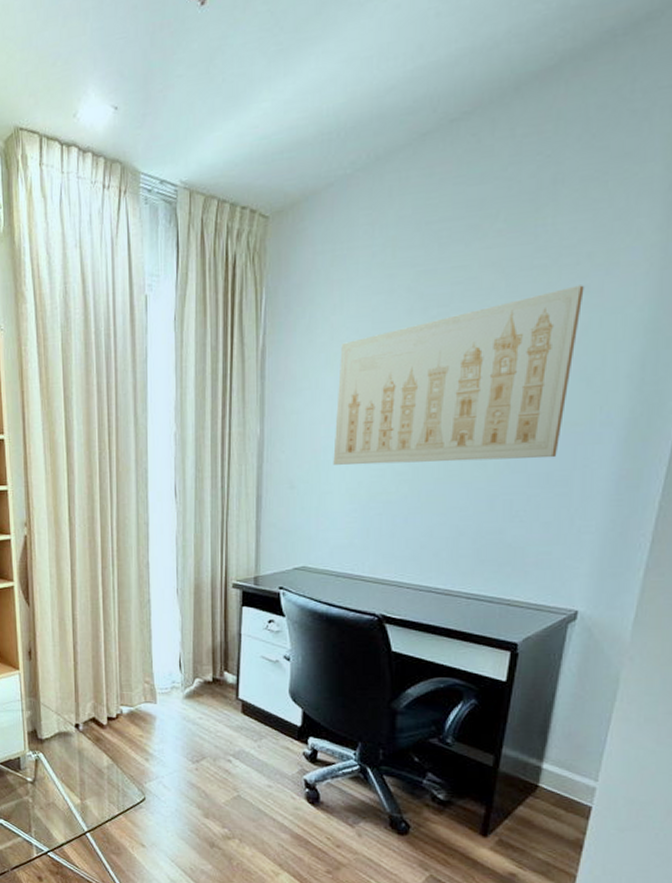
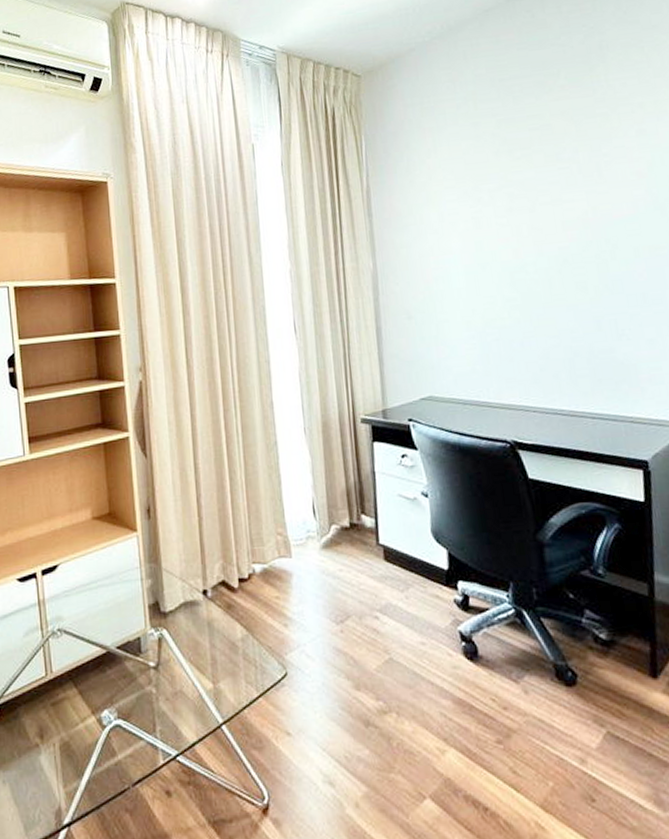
wall art: present [333,285,584,465] -> none [439,129,649,294]

